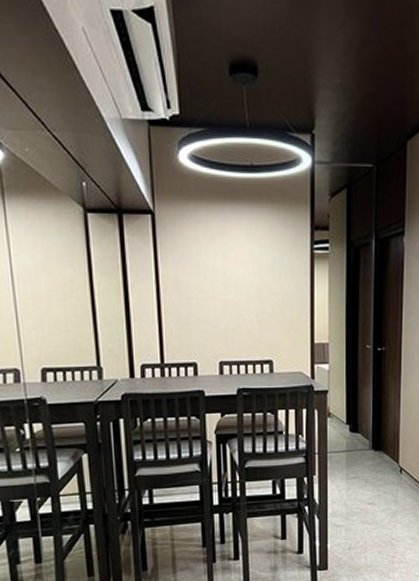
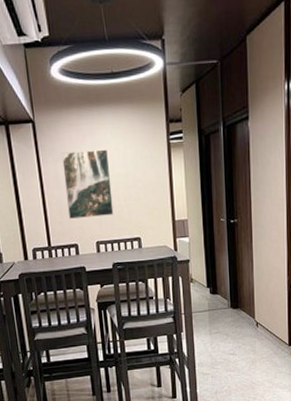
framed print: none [185,253,243,332] -> present [61,149,114,219]

